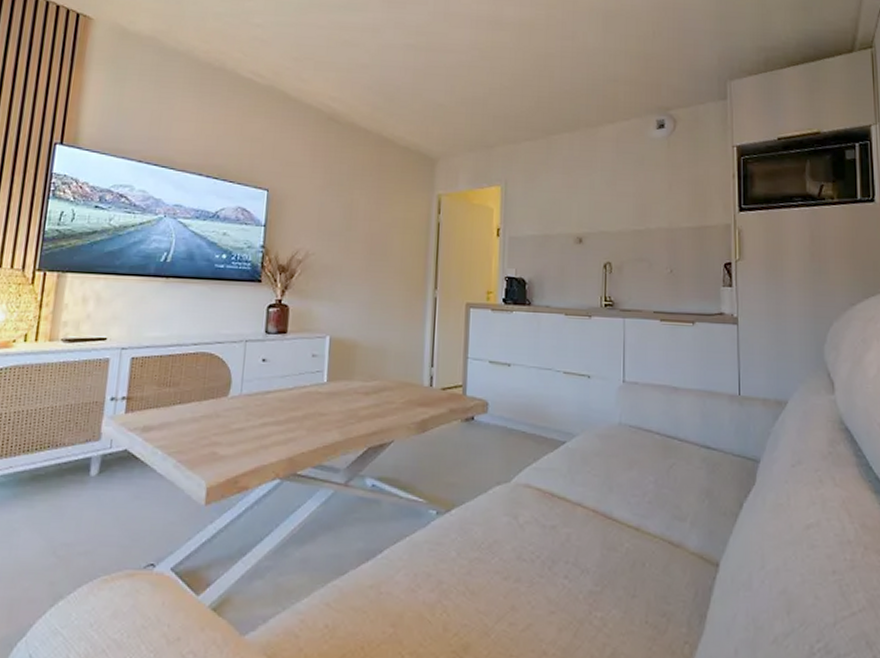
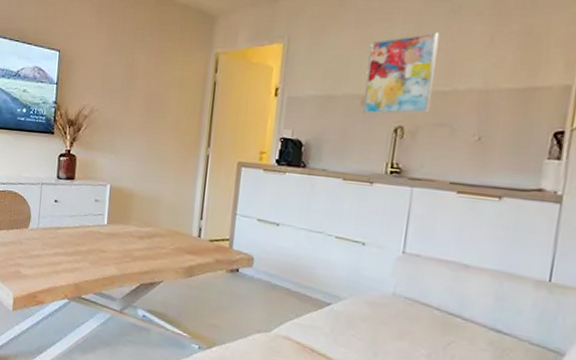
wall art: none [575,178,631,253] -> present [362,31,440,115]

